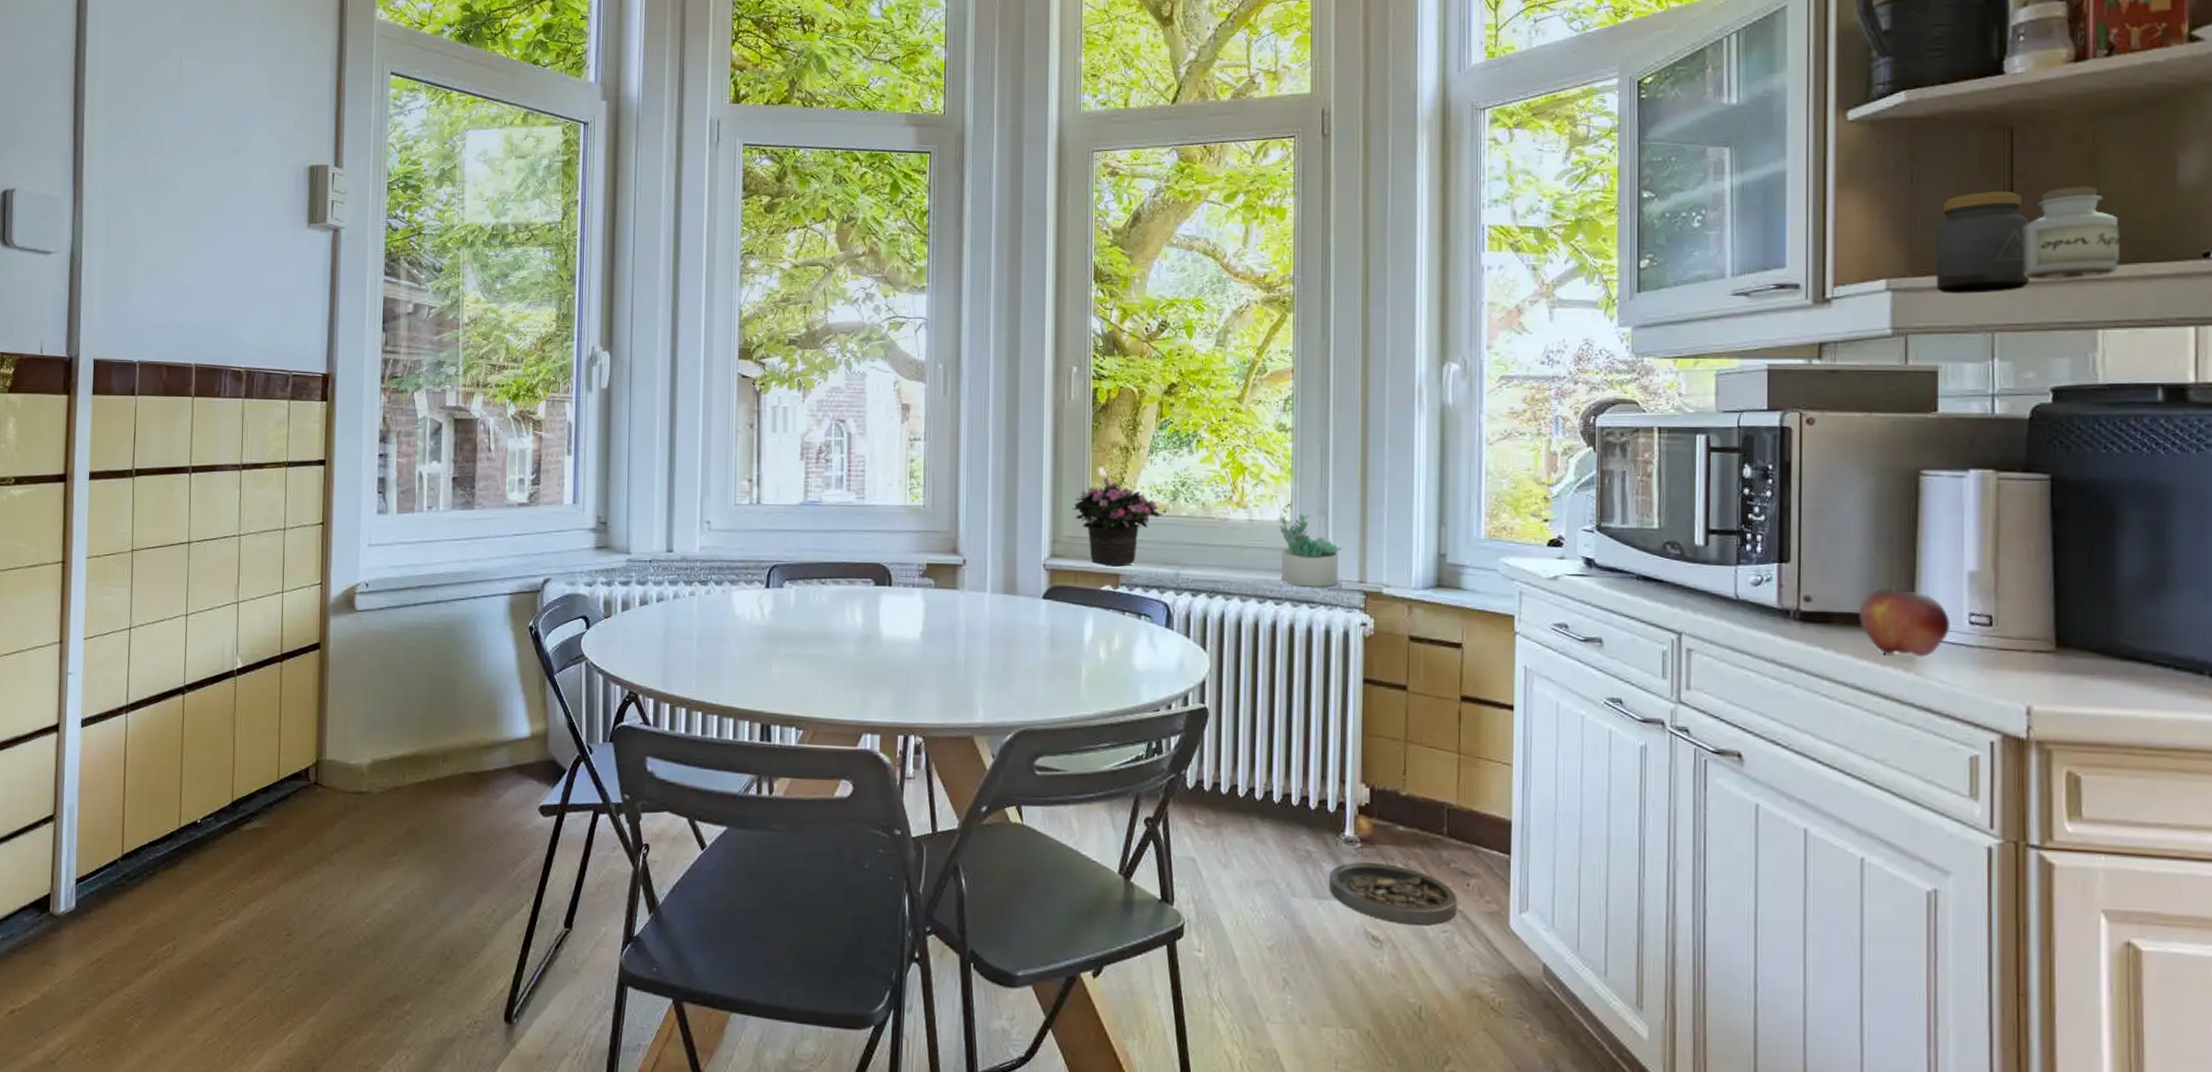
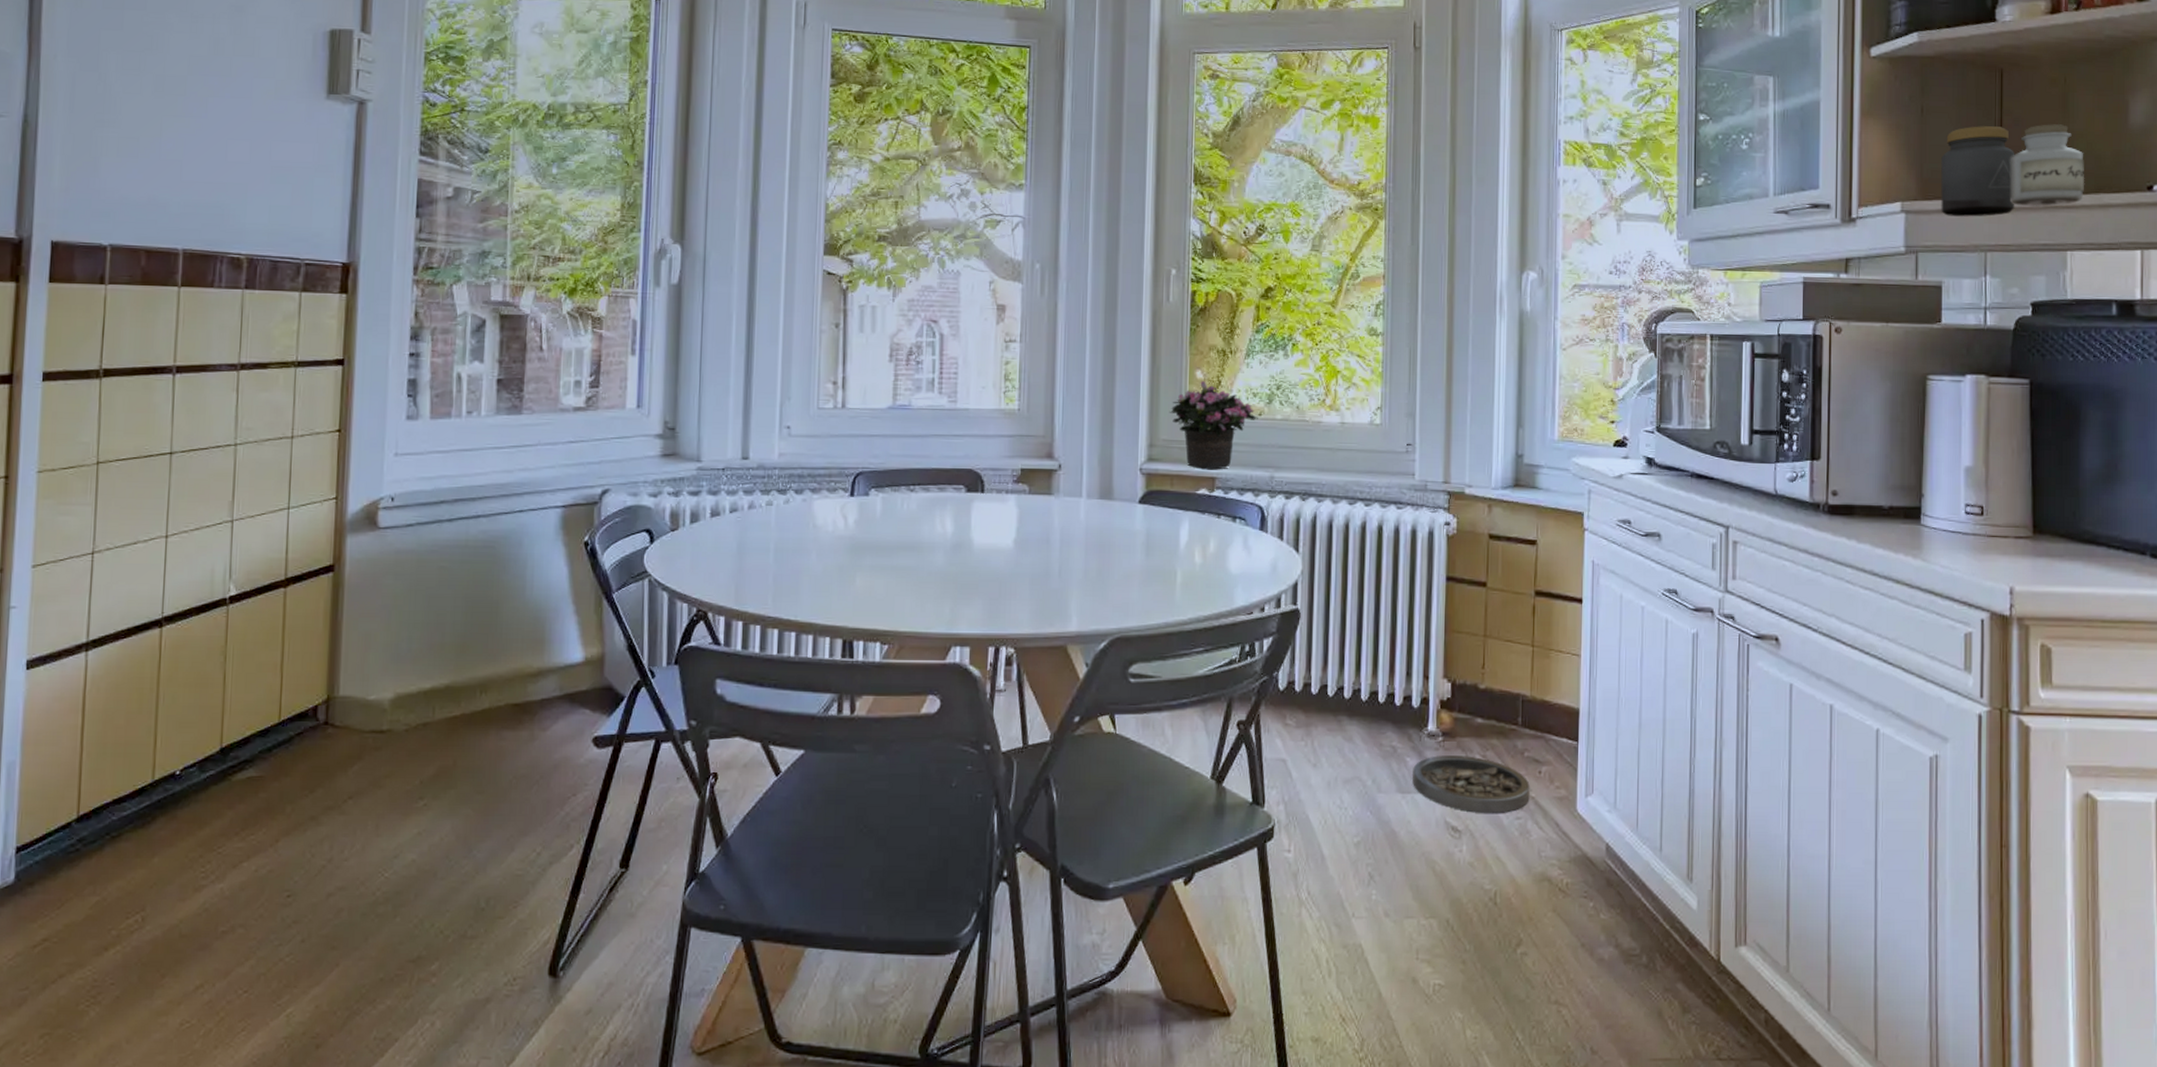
succulent plant: present [1280,513,1343,587] -> none [1370,416,1429,488]
fruit: present [1858,587,1950,657] -> none [1876,481,1950,544]

